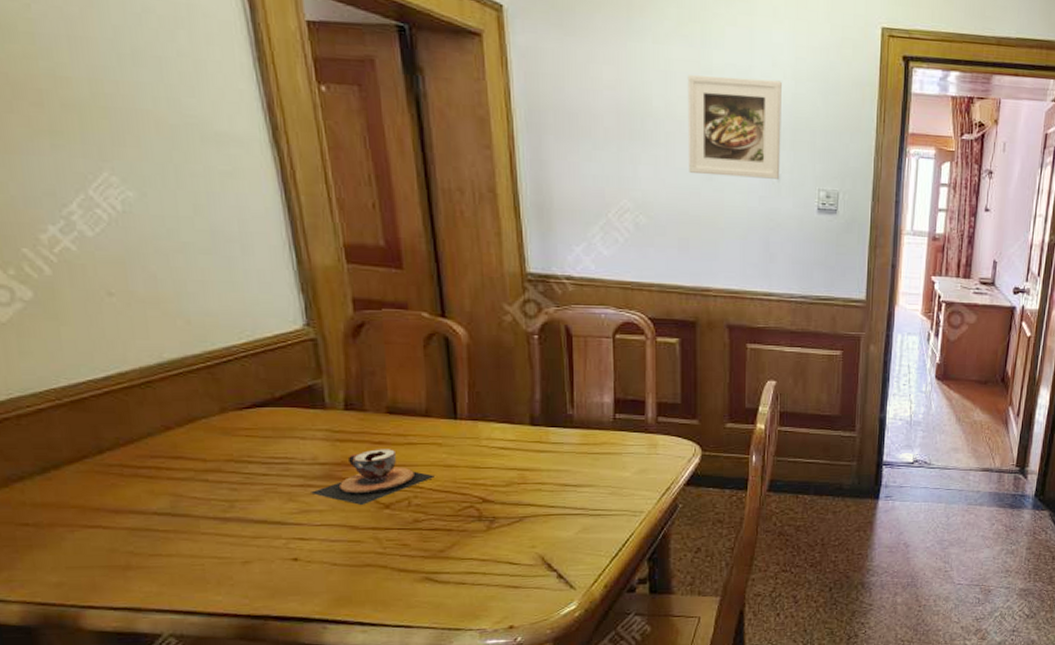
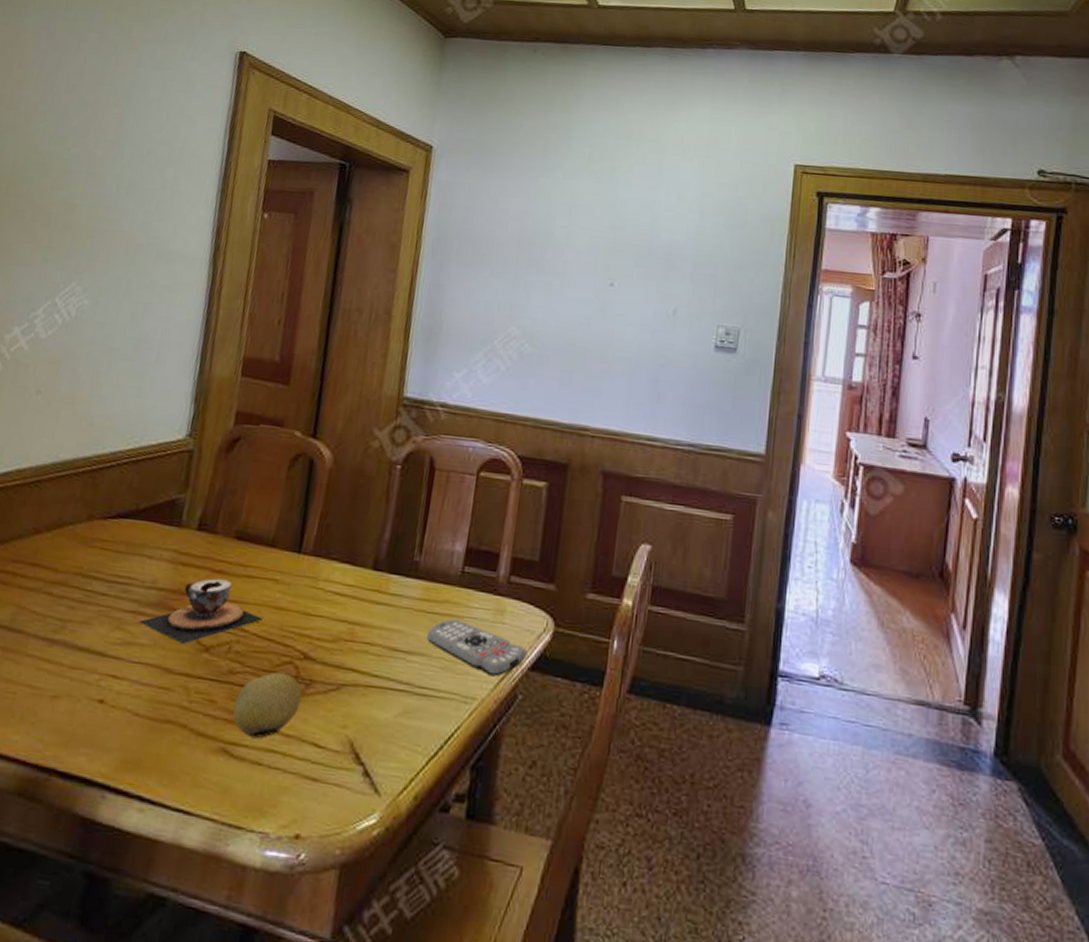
fruit: none [426,515,489,567] -> present [232,671,302,739]
remote control: none [591,457,681,494] -> present [426,619,527,677]
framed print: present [687,75,782,179] -> none [581,208,686,313]

